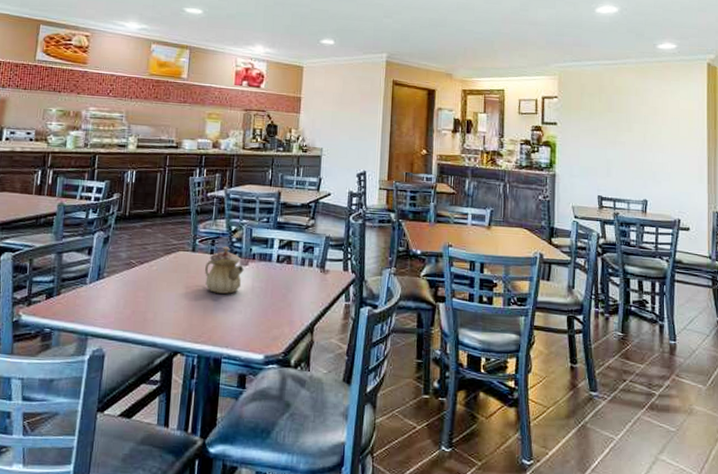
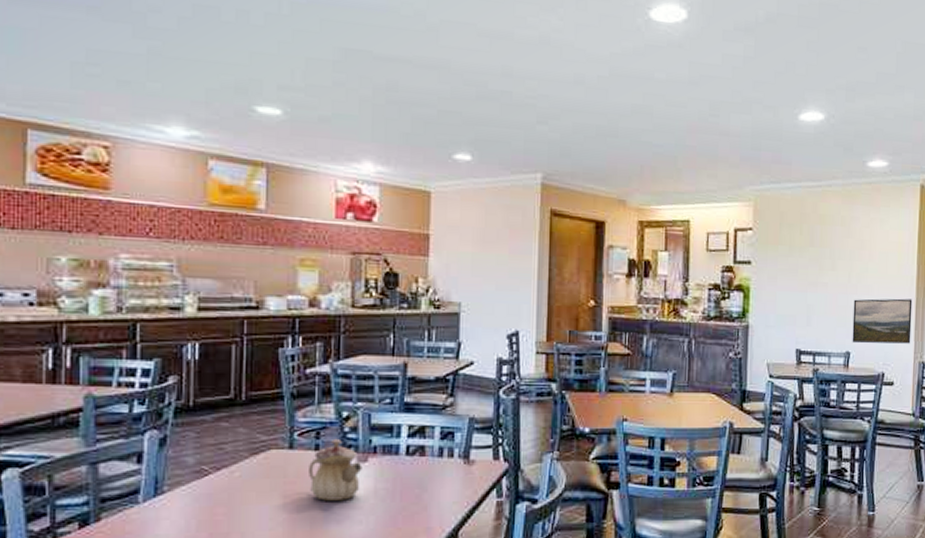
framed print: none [649,156,704,196] -> present [852,298,913,344]

